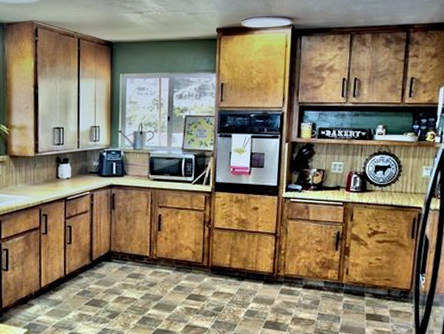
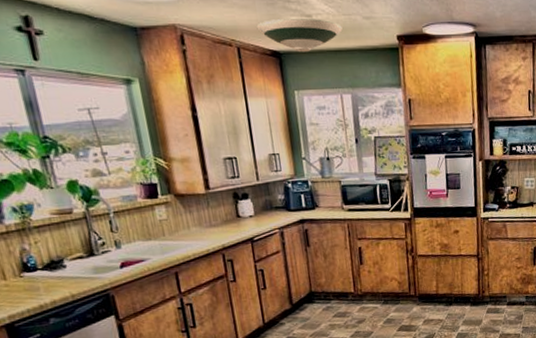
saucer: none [96,14,168,43] -> present [256,18,343,53]

